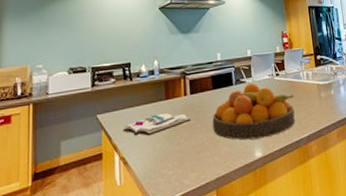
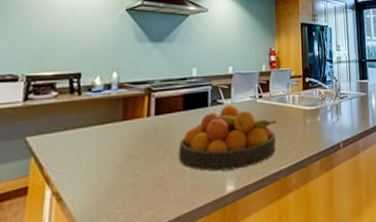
book: present [123,113,191,136] -> none [61,137,152,165]

